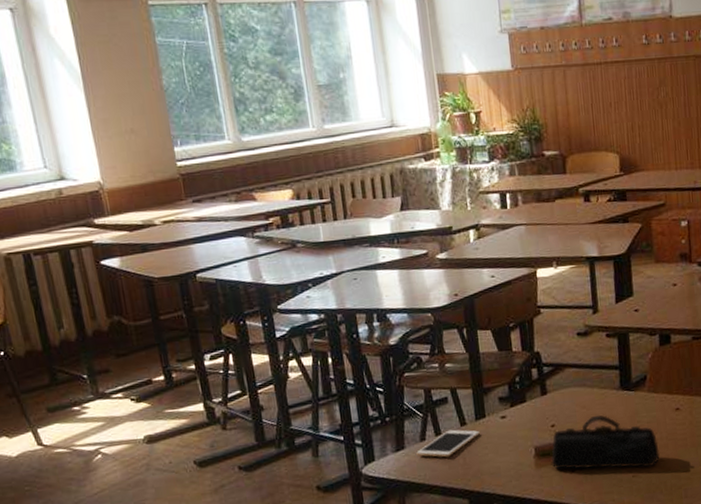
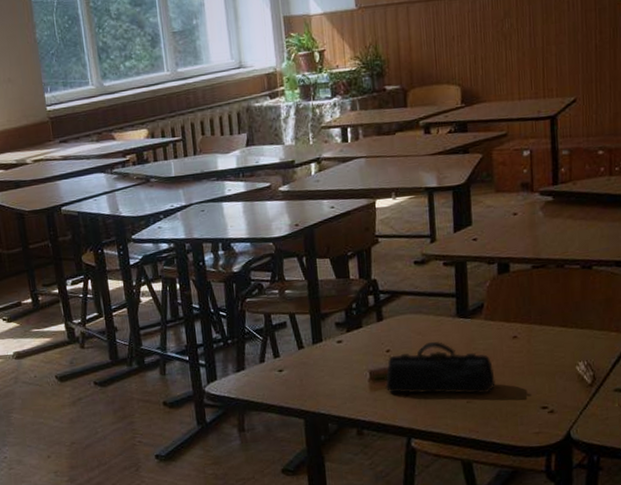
cell phone: present [416,429,480,458] -> none [256,352,317,379]

